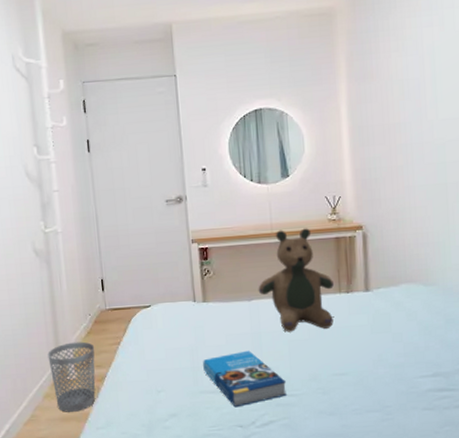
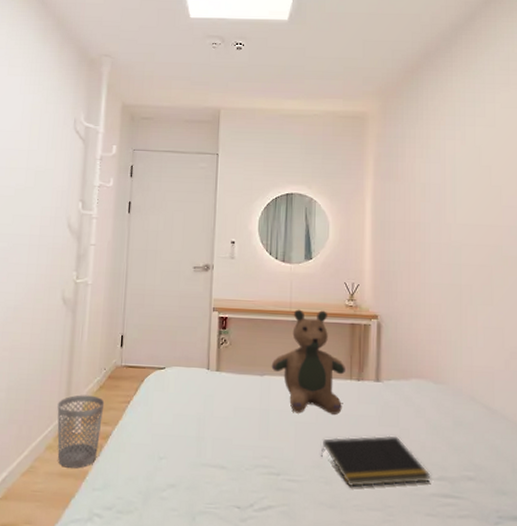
book: present [203,350,287,408] -> none [208,426,289,486]
notepad: none [316,341,426,394] -> present [320,435,431,488]

